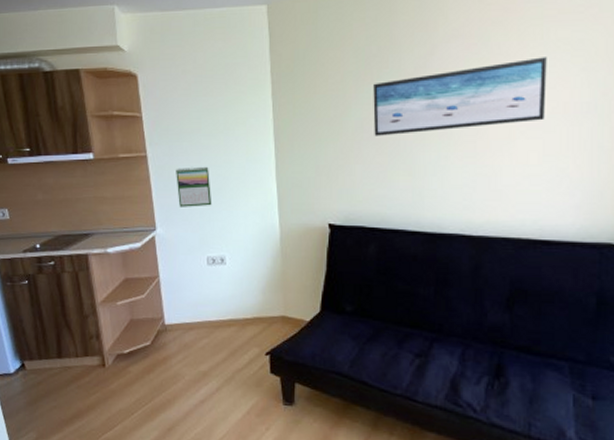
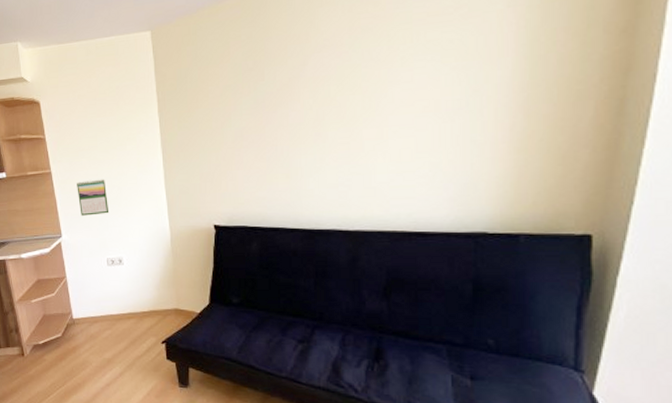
wall art: present [373,57,547,136] -> none [251,59,418,144]

